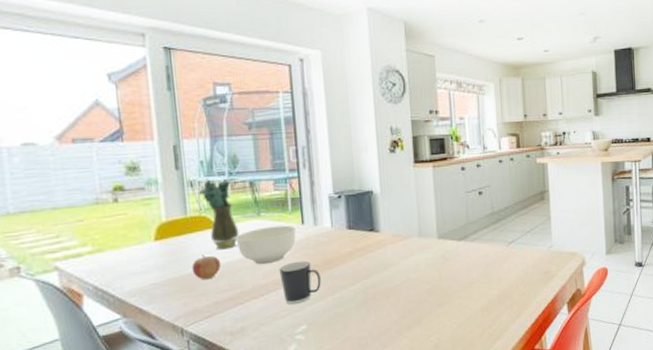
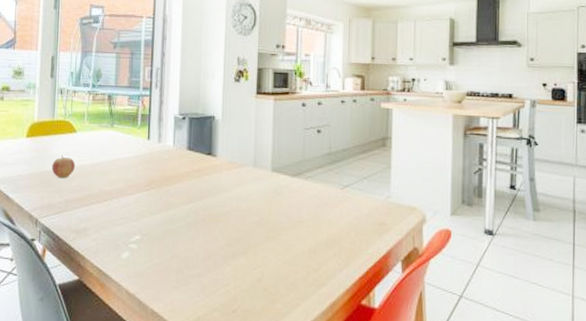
vase: present [199,178,240,250] -> none [66,88,94,154]
bowl: present [235,225,296,264] -> none [90,138,142,172]
mug: present [279,261,321,304] -> none [123,174,158,214]

